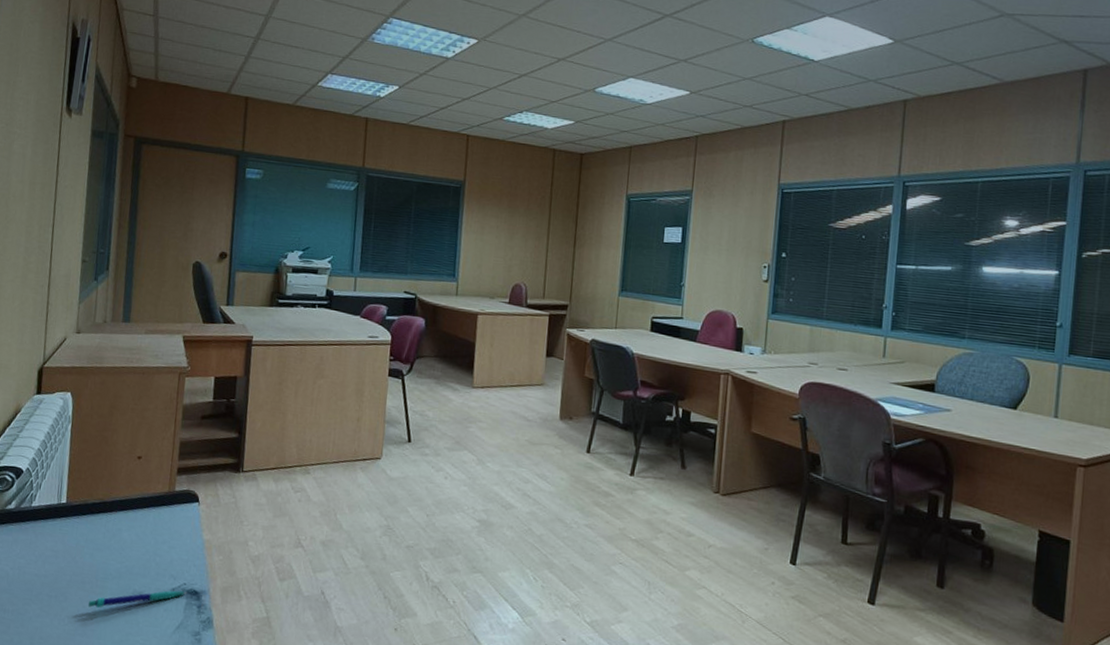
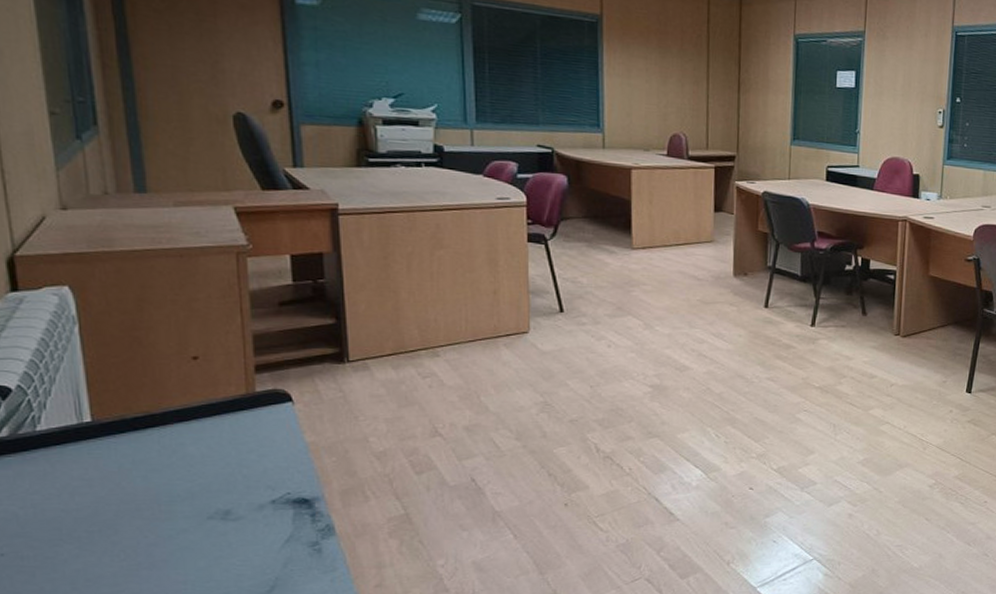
pen: present [88,590,187,609] -> none [152,501,294,537]

